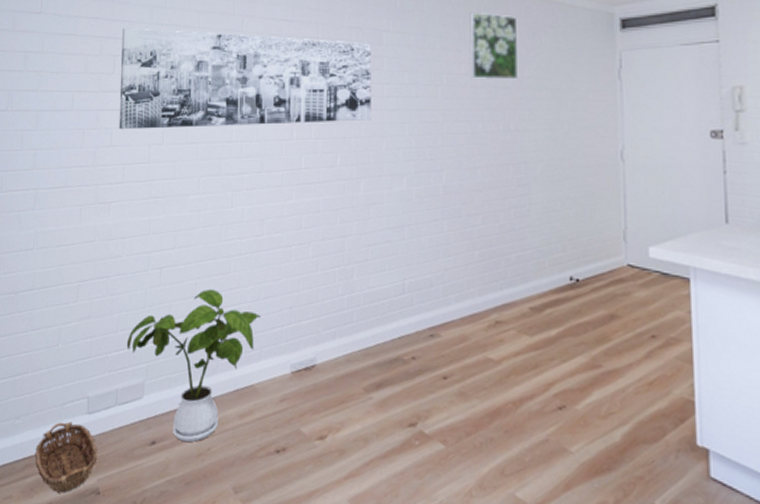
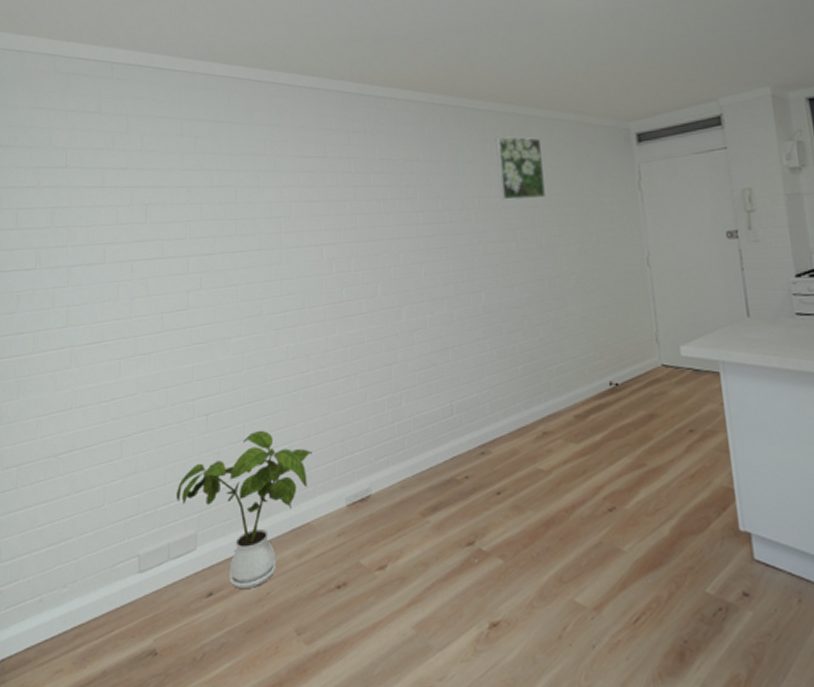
basket: present [35,421,98,493] -> none [85,583,153,659]
wall art: present [119,28,371,130] -> none [152,173,409,279]

